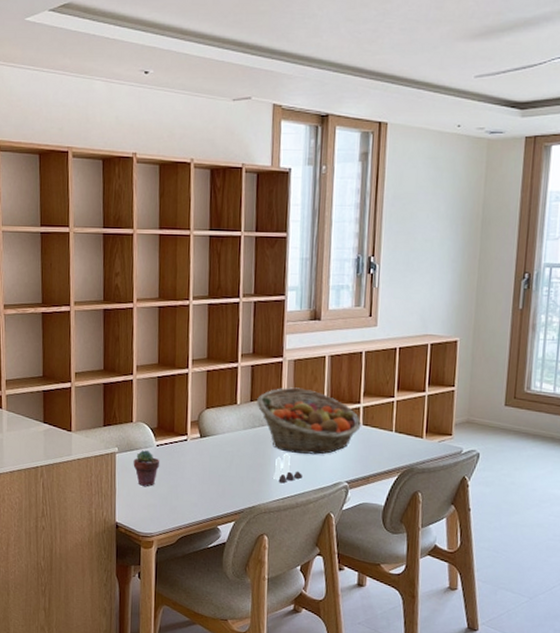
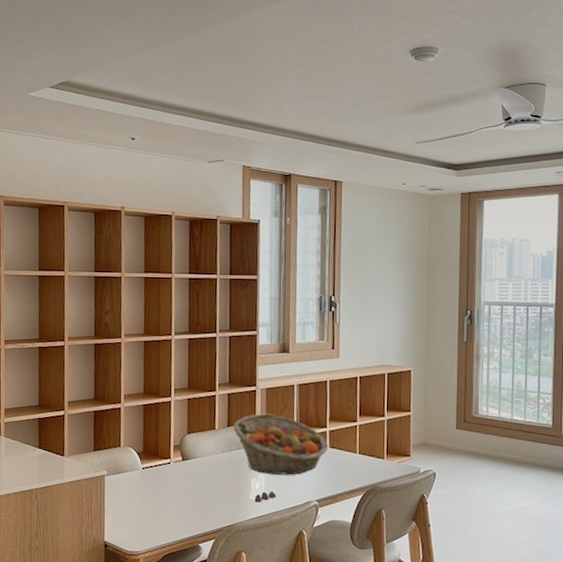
potted succulent: present [133,450,160,487] -> none [121,473,146,508]

